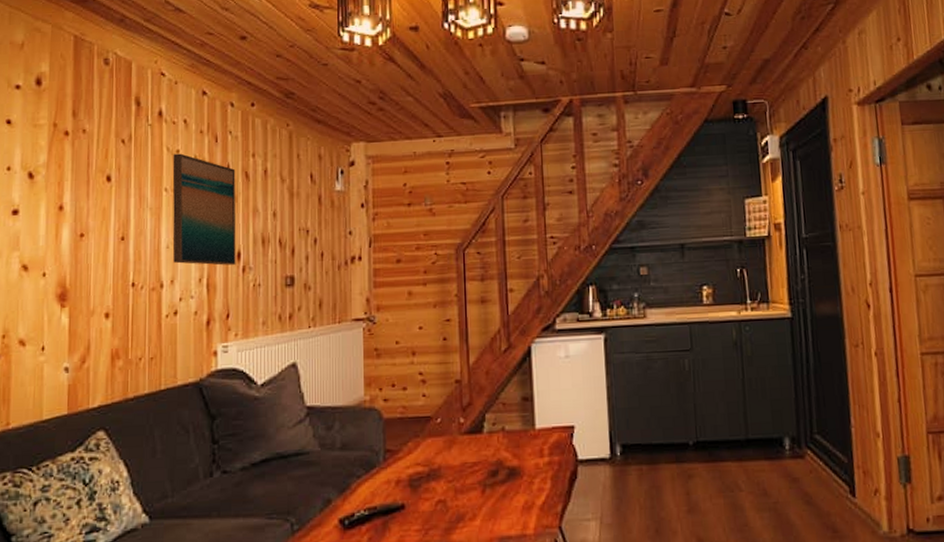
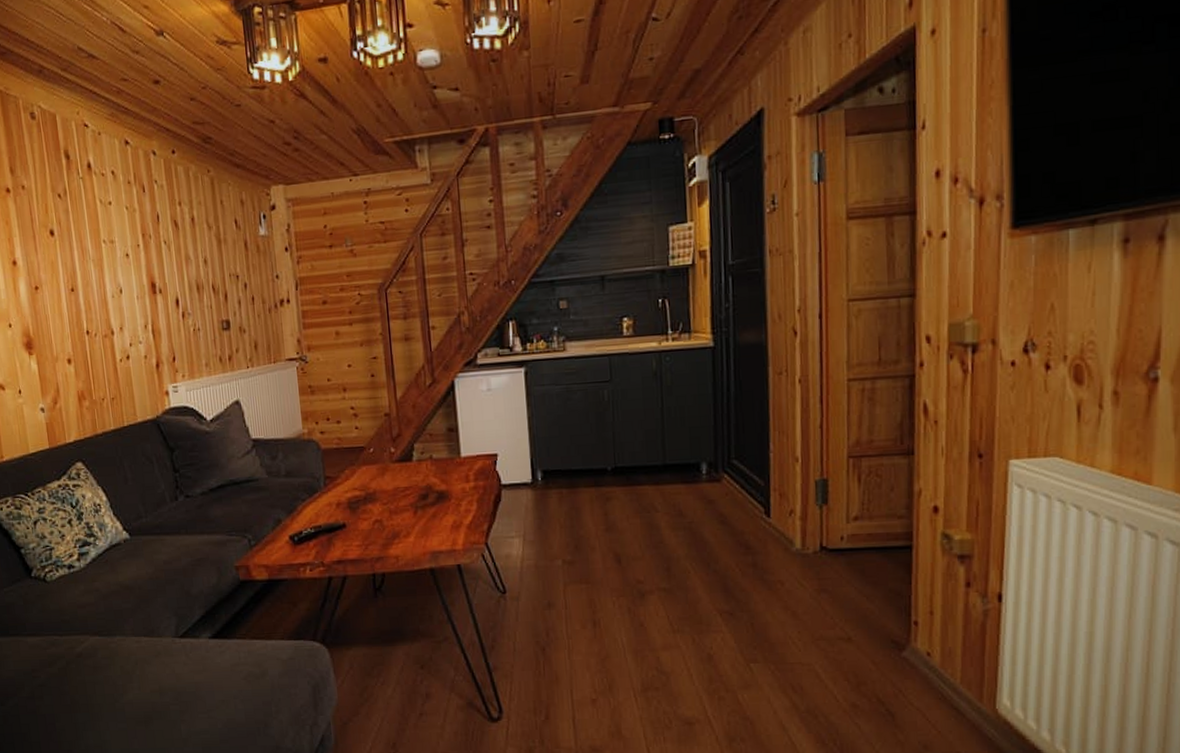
wall art: present [172,153,236,266] -> none [106,205,176,312]

